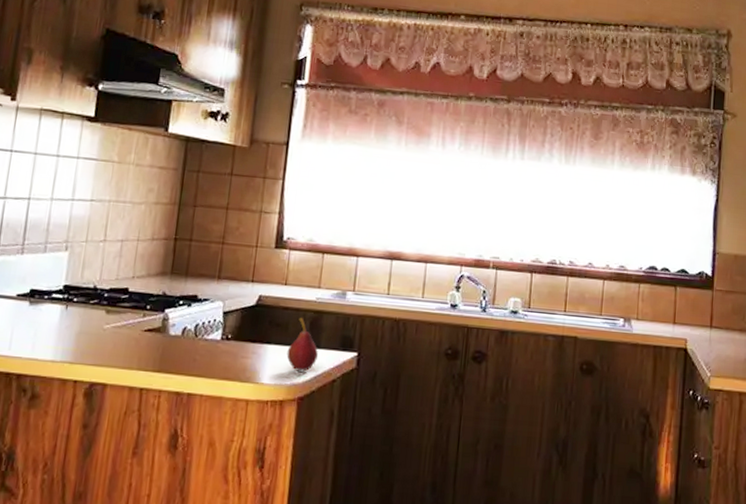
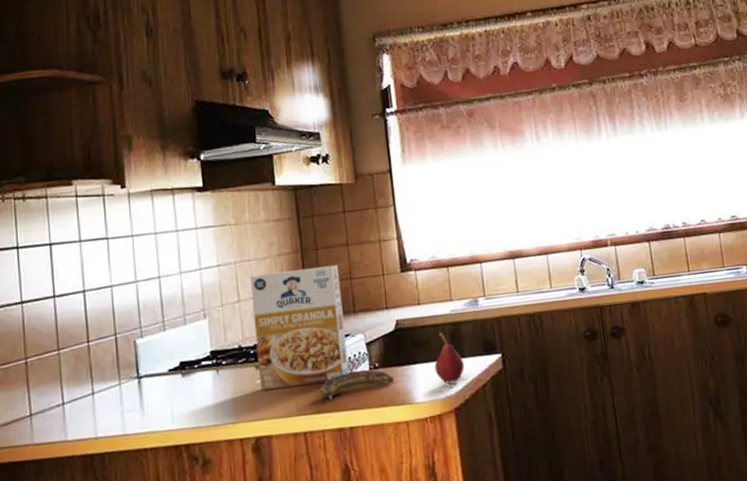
cereal box: none [106,218,213,342] -> present [249,264,350,390]
banana: none [165,337,244,362] -> present [319,370,394,401]

